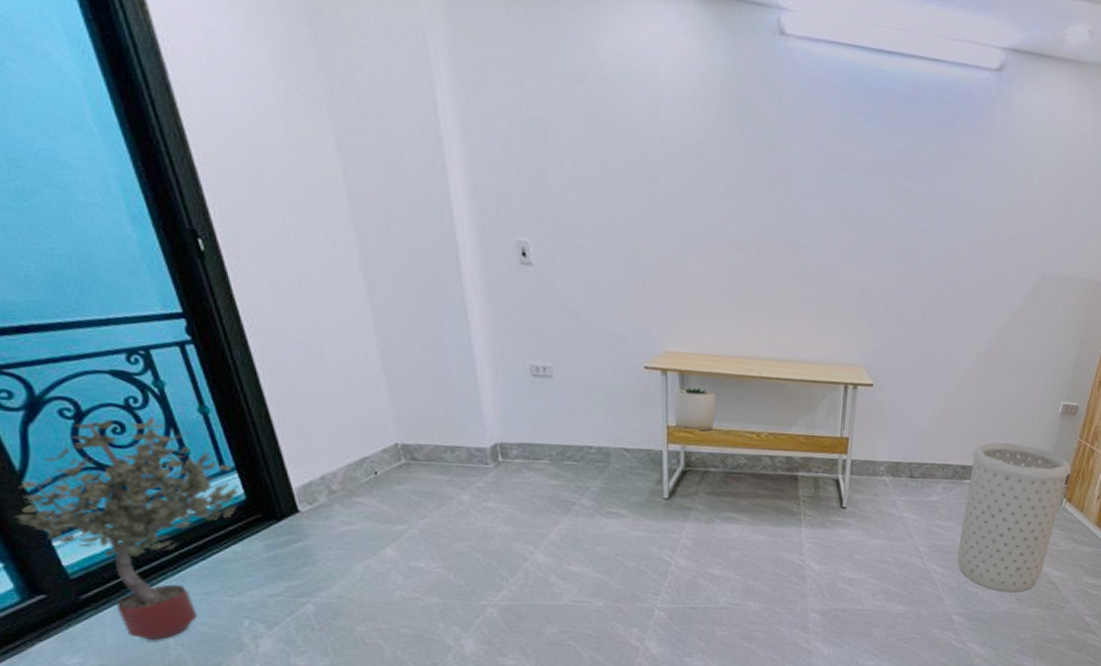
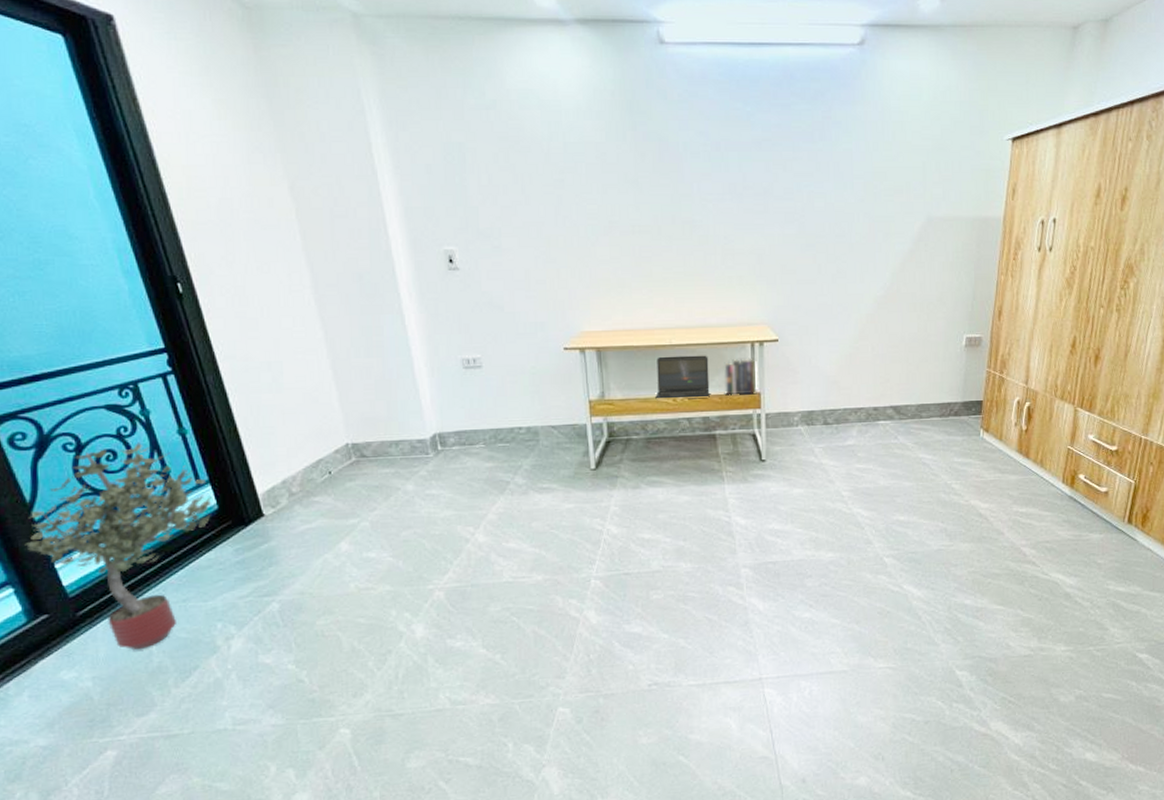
planter: present [673,387,716,431] -> none [592,361,633,403]
laptop computer: none [738,389,798,438] -> present [655,355,710,401]
books: none [811,400,847,439] -> present [723,359,756,396]
laundry basket: present [957,442,1071,593] -> none [881,381,984,530]

